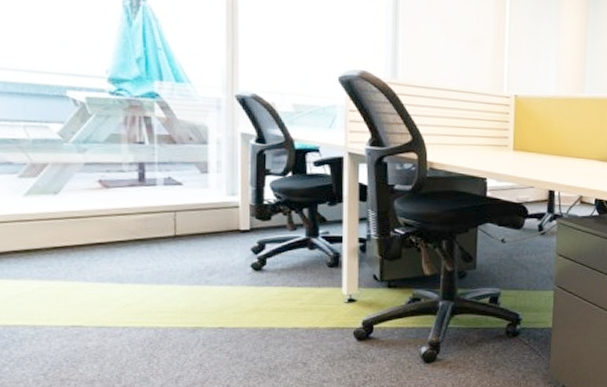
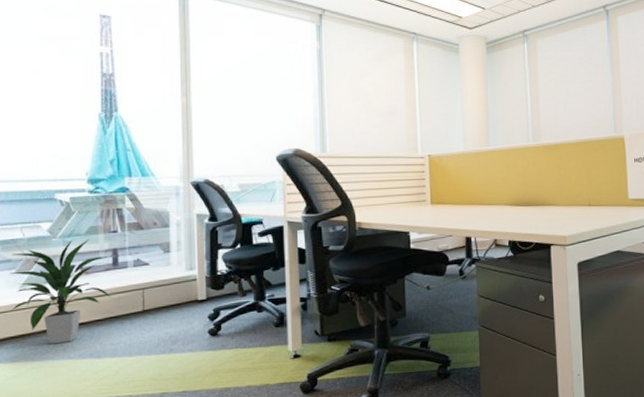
indoor plant: none [10,147,135,264] -> present [9,239,110,344]

